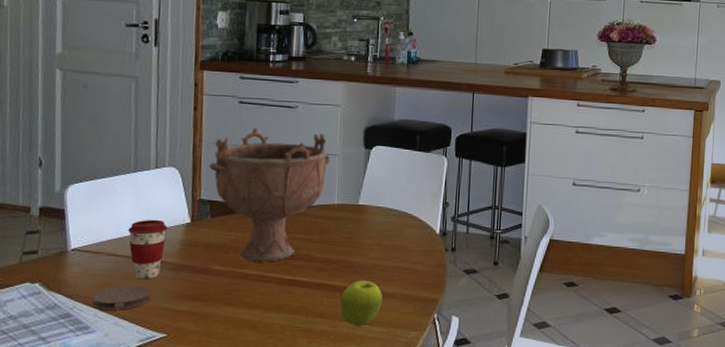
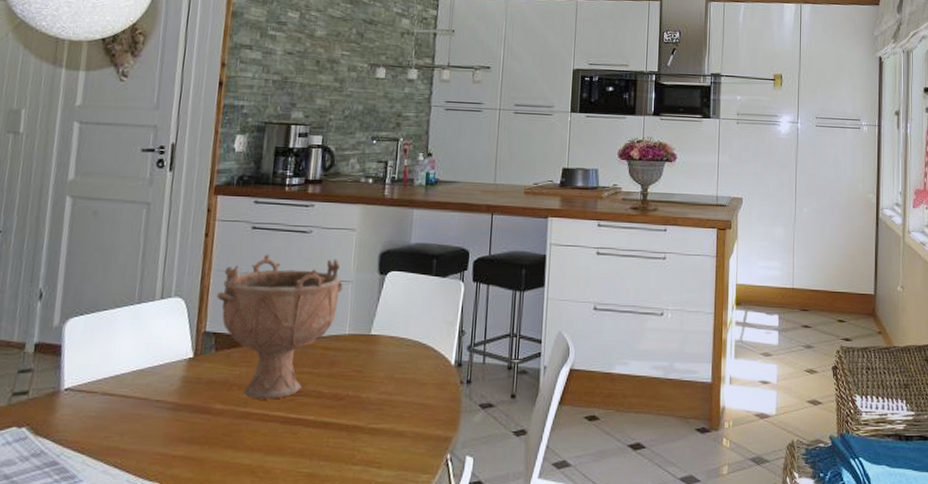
coaster: present [92,284,151,310] -> none [81,427,146,456]
coffee cup: present [128,219,168,280] -> none [126,354,169,421]
fruit: present [340,280,382,325] -> none [347,418,393,469]

